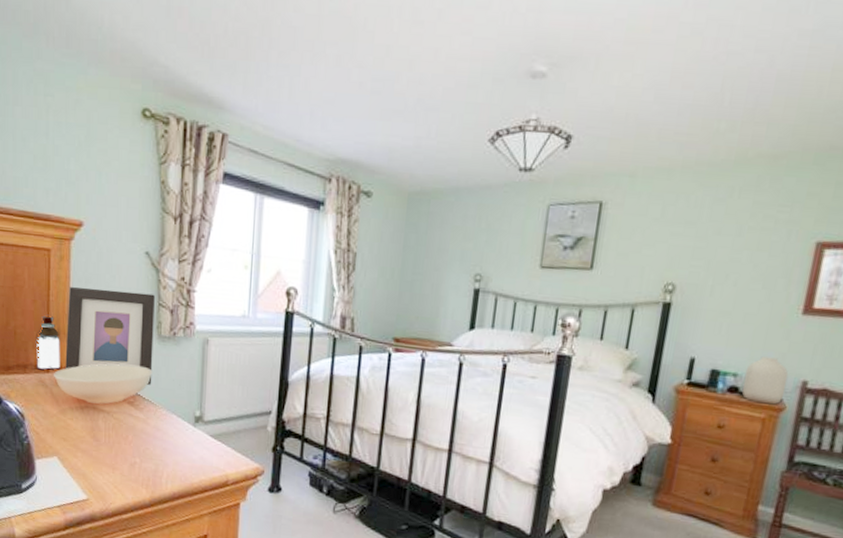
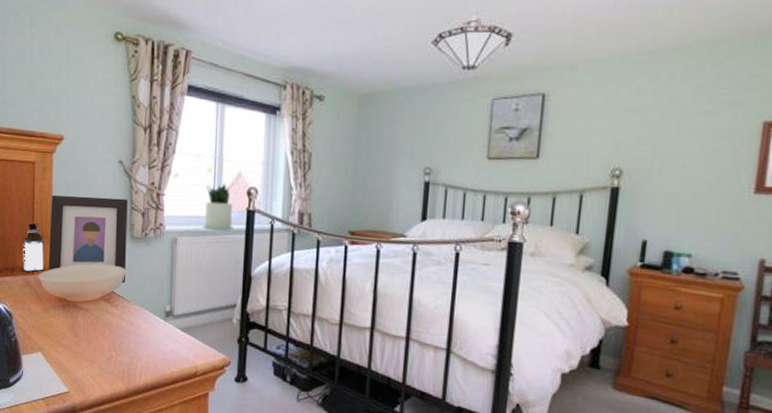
planter: none [237,281,272,333] -> present [203,183,235,231]
vase: present [741,356,789,405] -> none [697,236,745,285]

